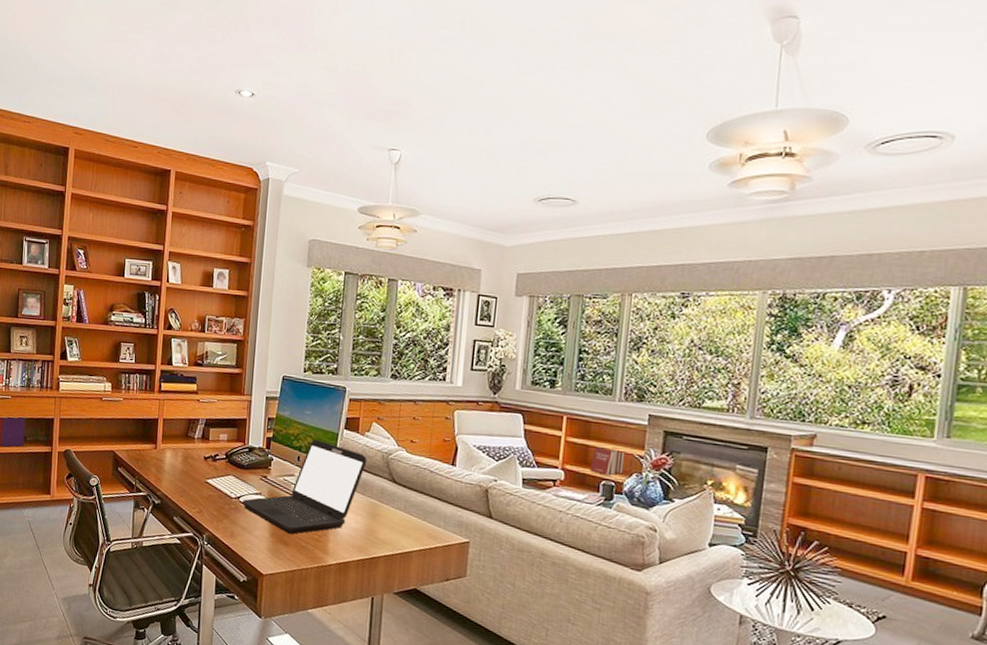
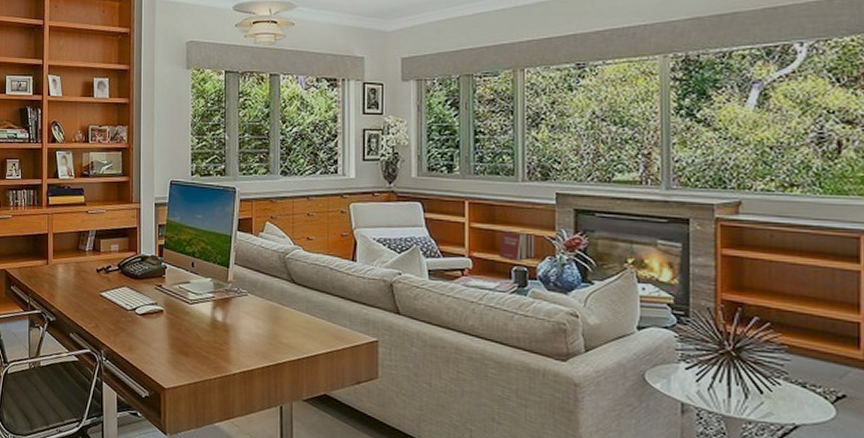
laptop: present [242,439,367,535] -> none [138,243,264,345]

